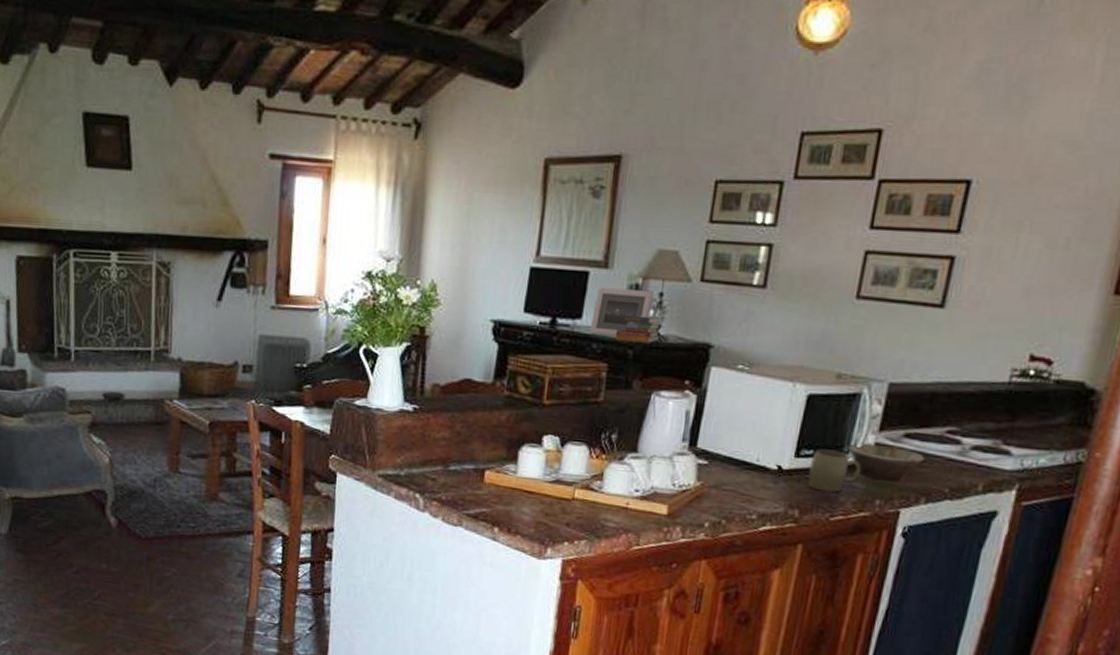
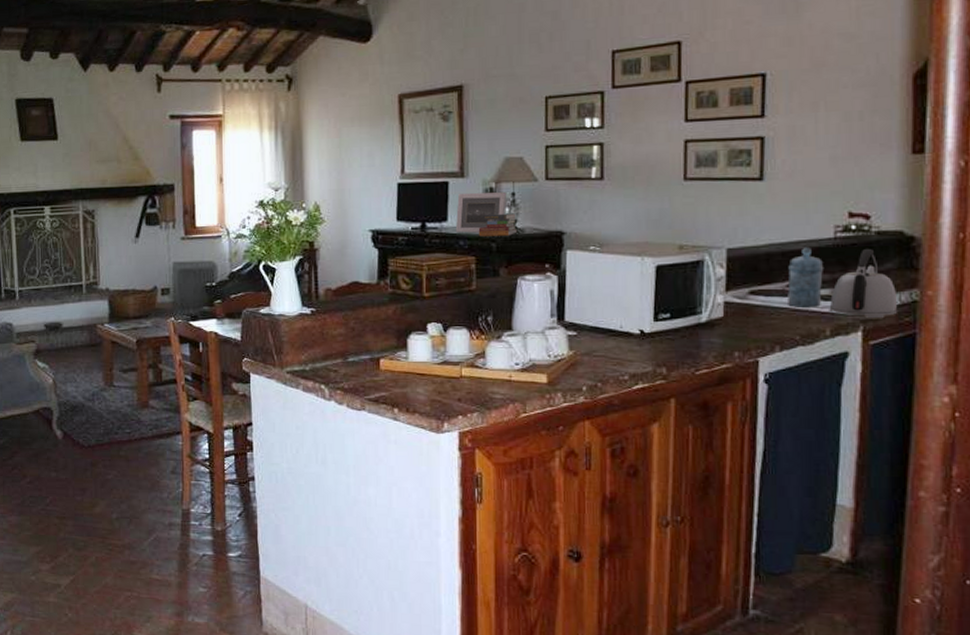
mug: present [808,449,861,492] -> none [668,311,715,349]
bowl: present [848,444,924,482] -> none [701,303,771,335]
canister: none [943,389,991,459] -> present [787,247,824,307]
kettle: none [986,397,1063,479] -> present [829,248,898,319]

